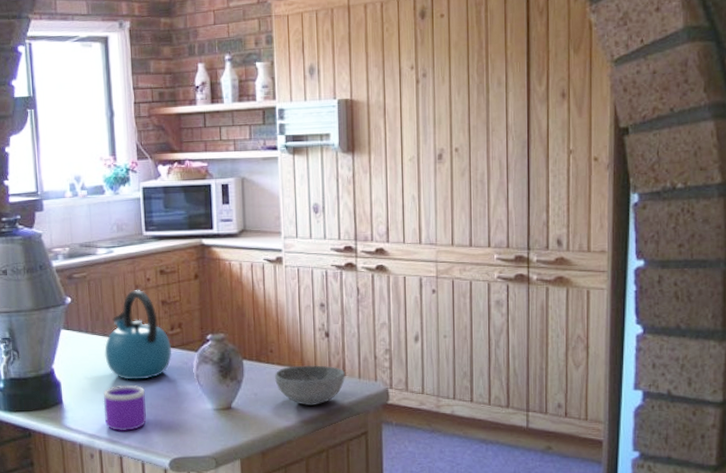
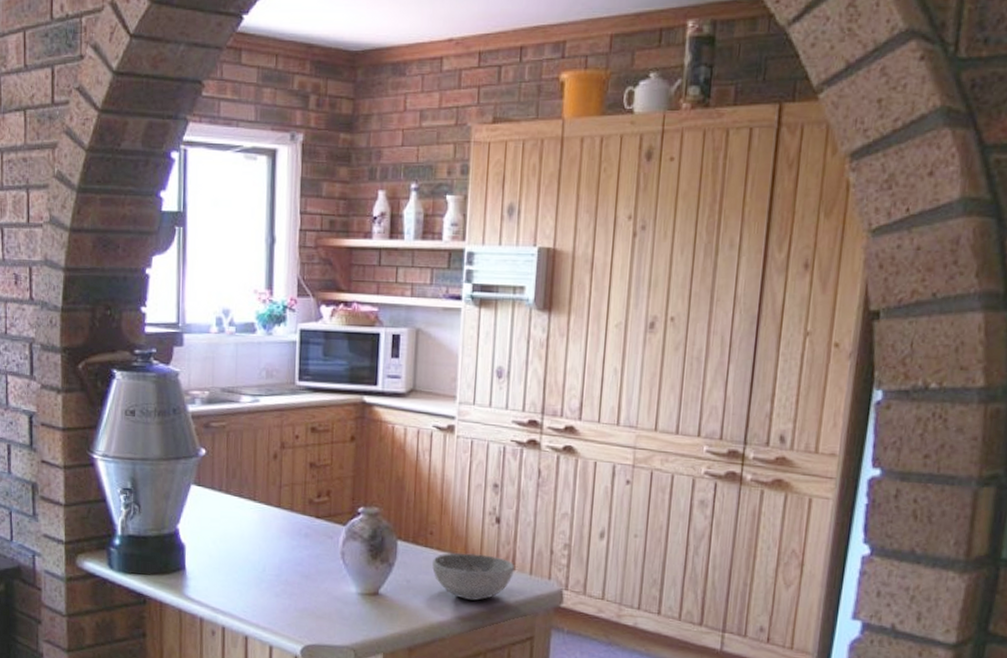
mug: present [103,385,146,432] -> none [231,555,281,609]
kettle: present [104,290,172,380] -> none [239,447,317,552]

